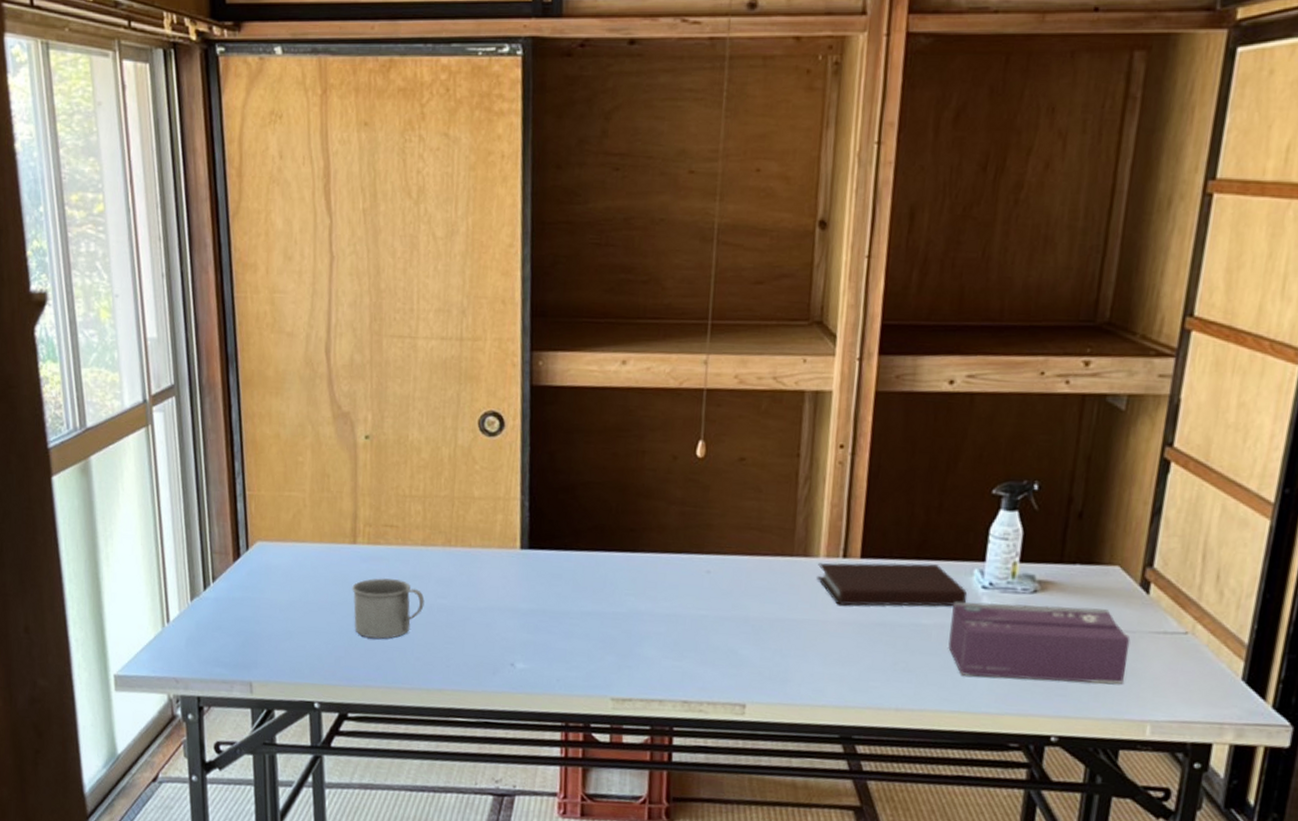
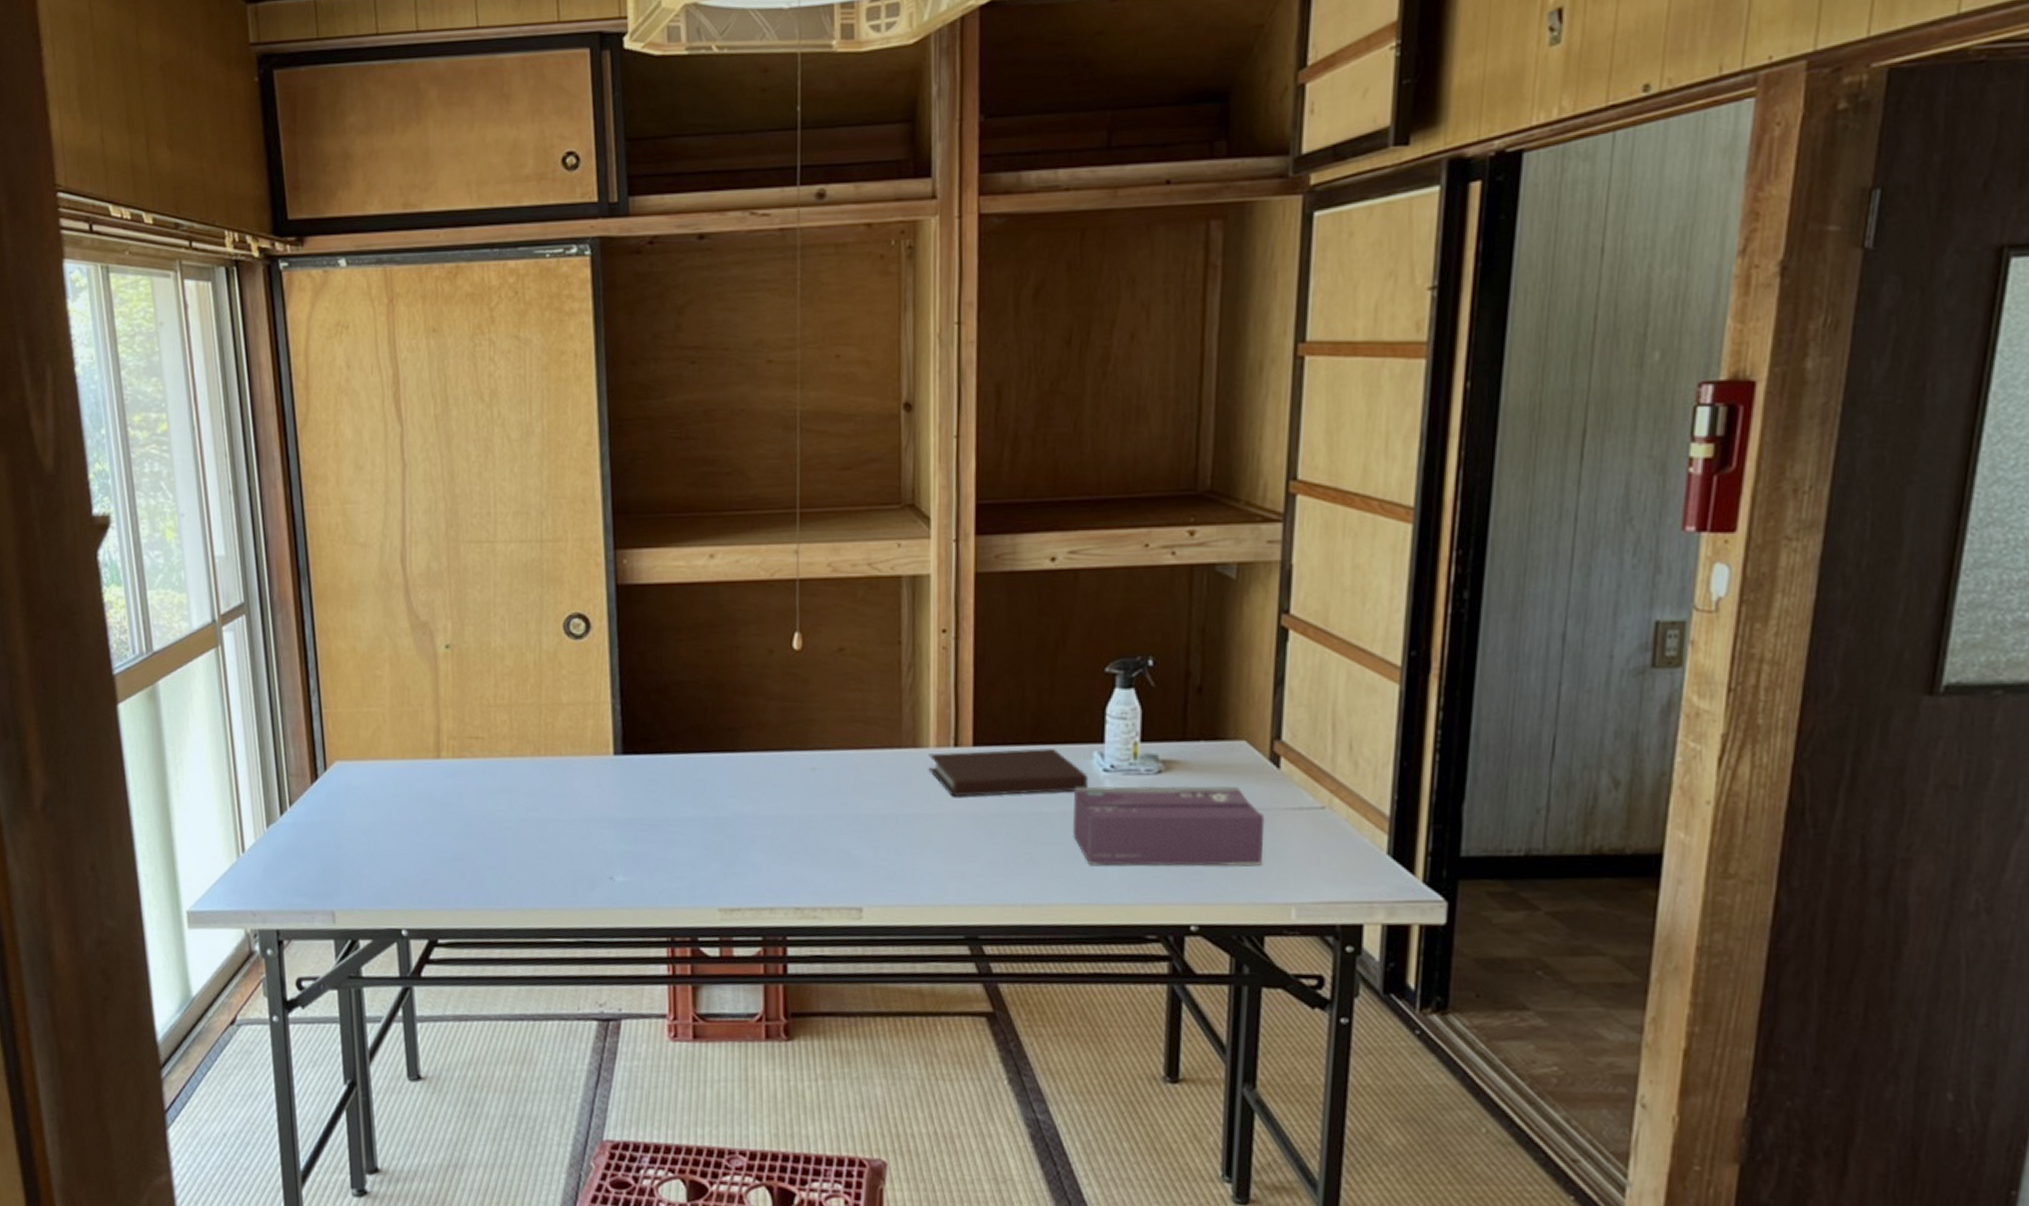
mug: present [352,578,425,639] -> none [437,793,515,858]

